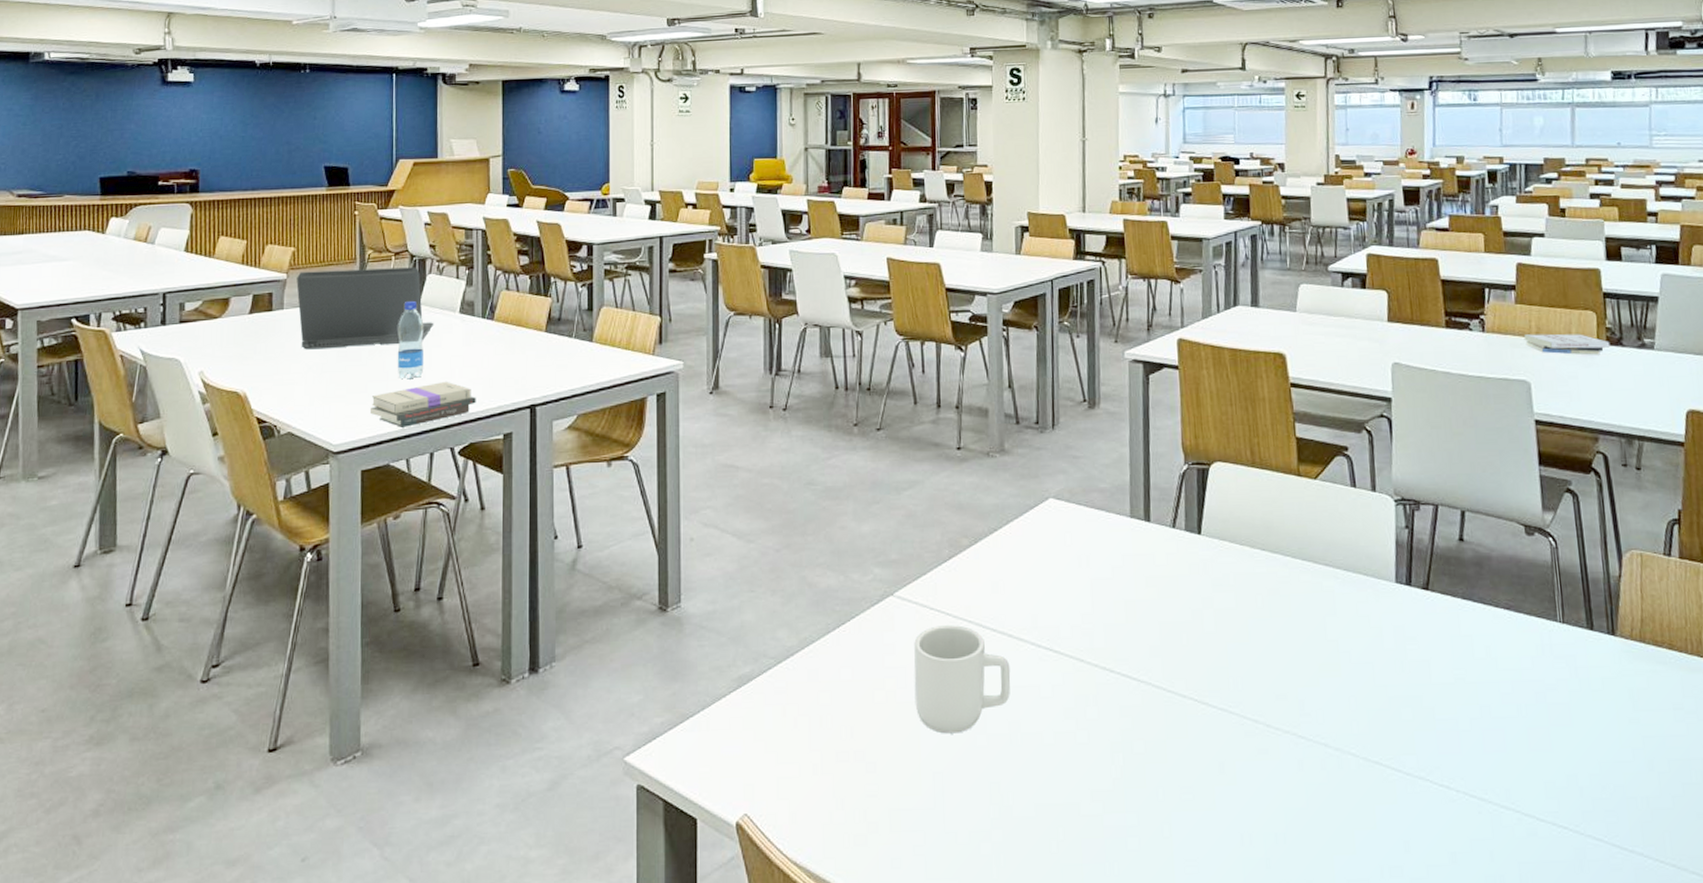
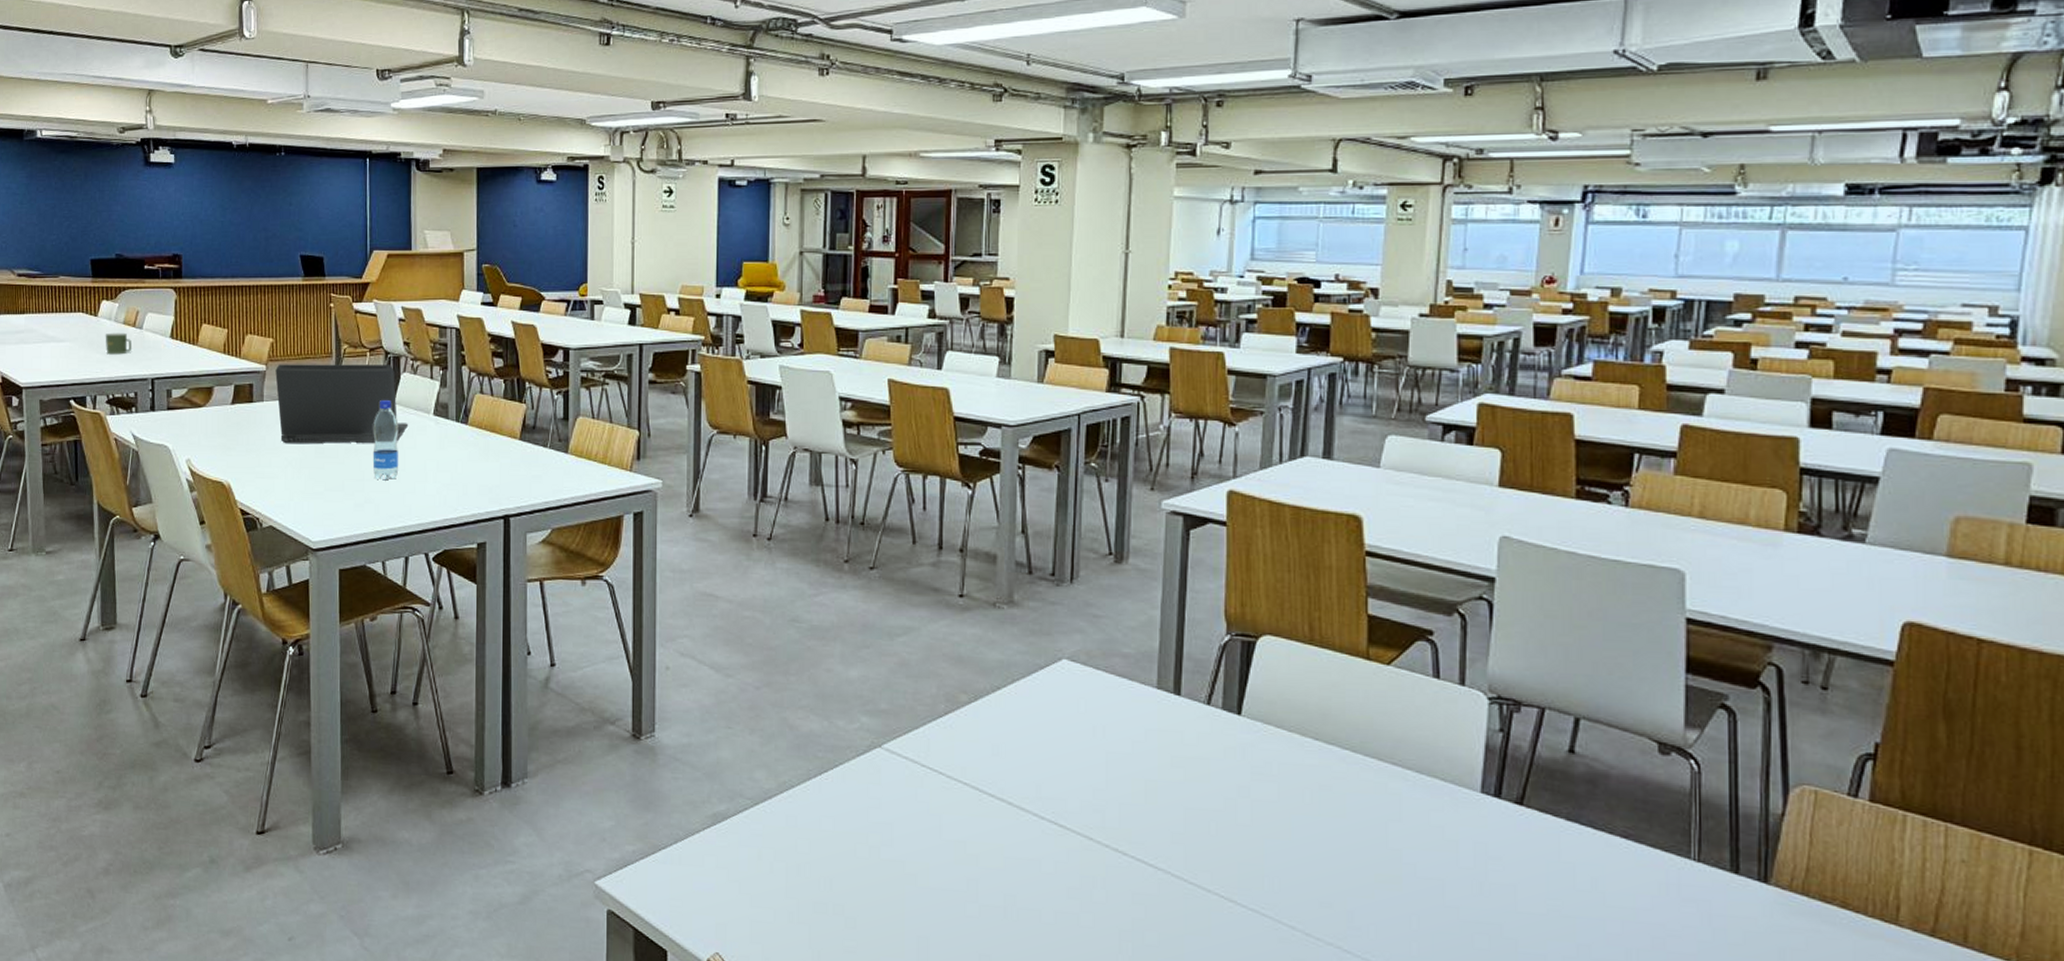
mug: none [113,248,143,271] -> present [105,332,132,355]
books: present [369,381,476,427] -> none [346,484,450,529]
mug: present [914,625,1011,734] -> none [900,784,1009,900]
books: present [1523,333,1611,355] -> none [1681,513,1803,545]

